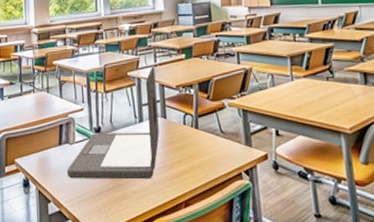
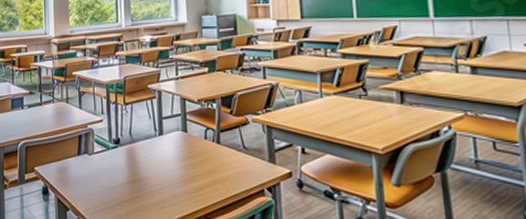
laptop: present [67,66,160,180] -> none [86,79,180,193]

